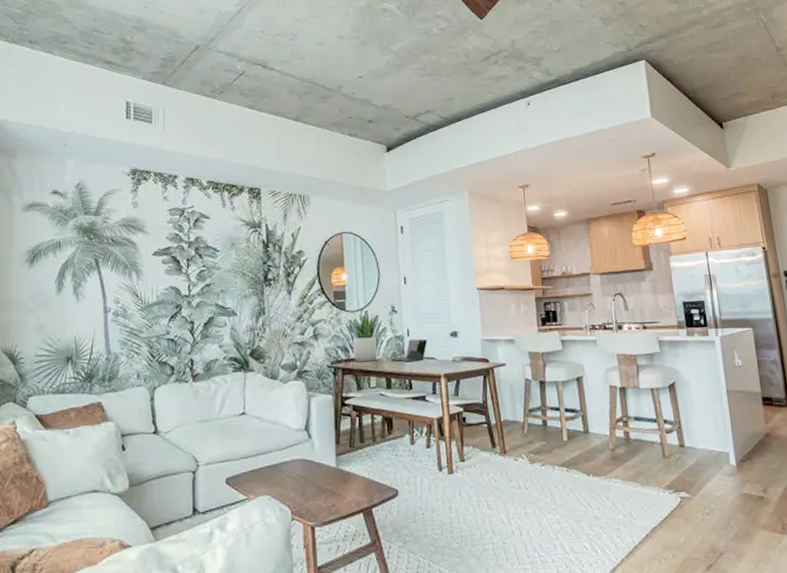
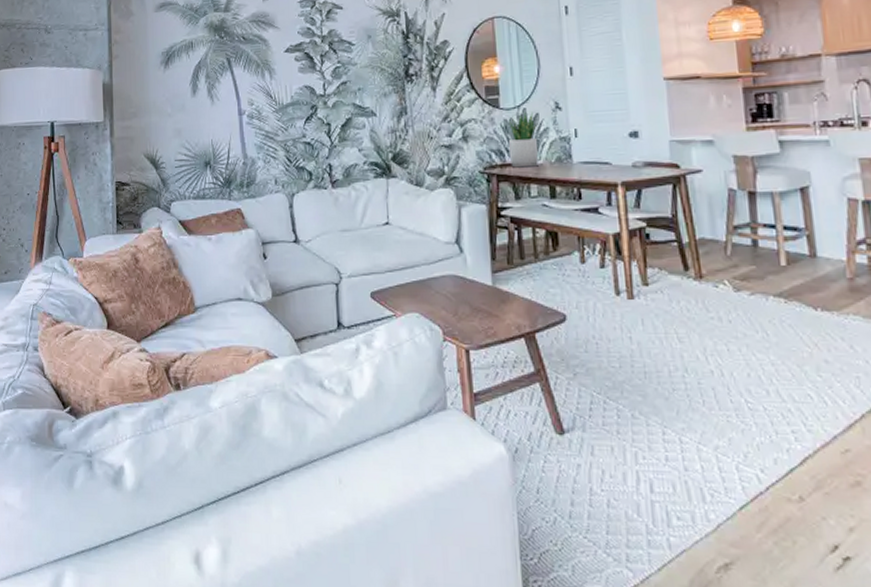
laptop: present [390,339,428,363] -> none [554,140,601,168]

